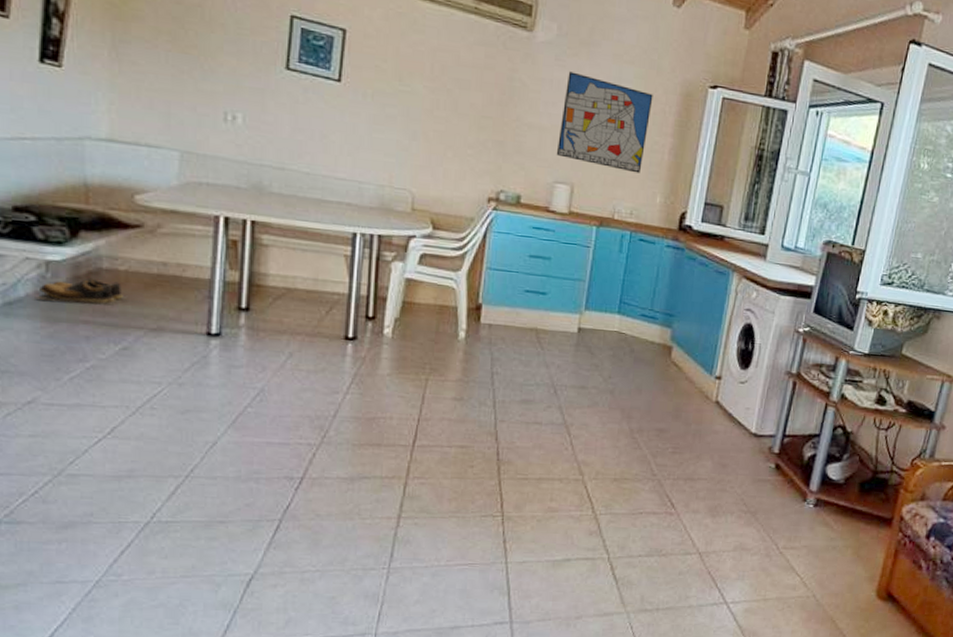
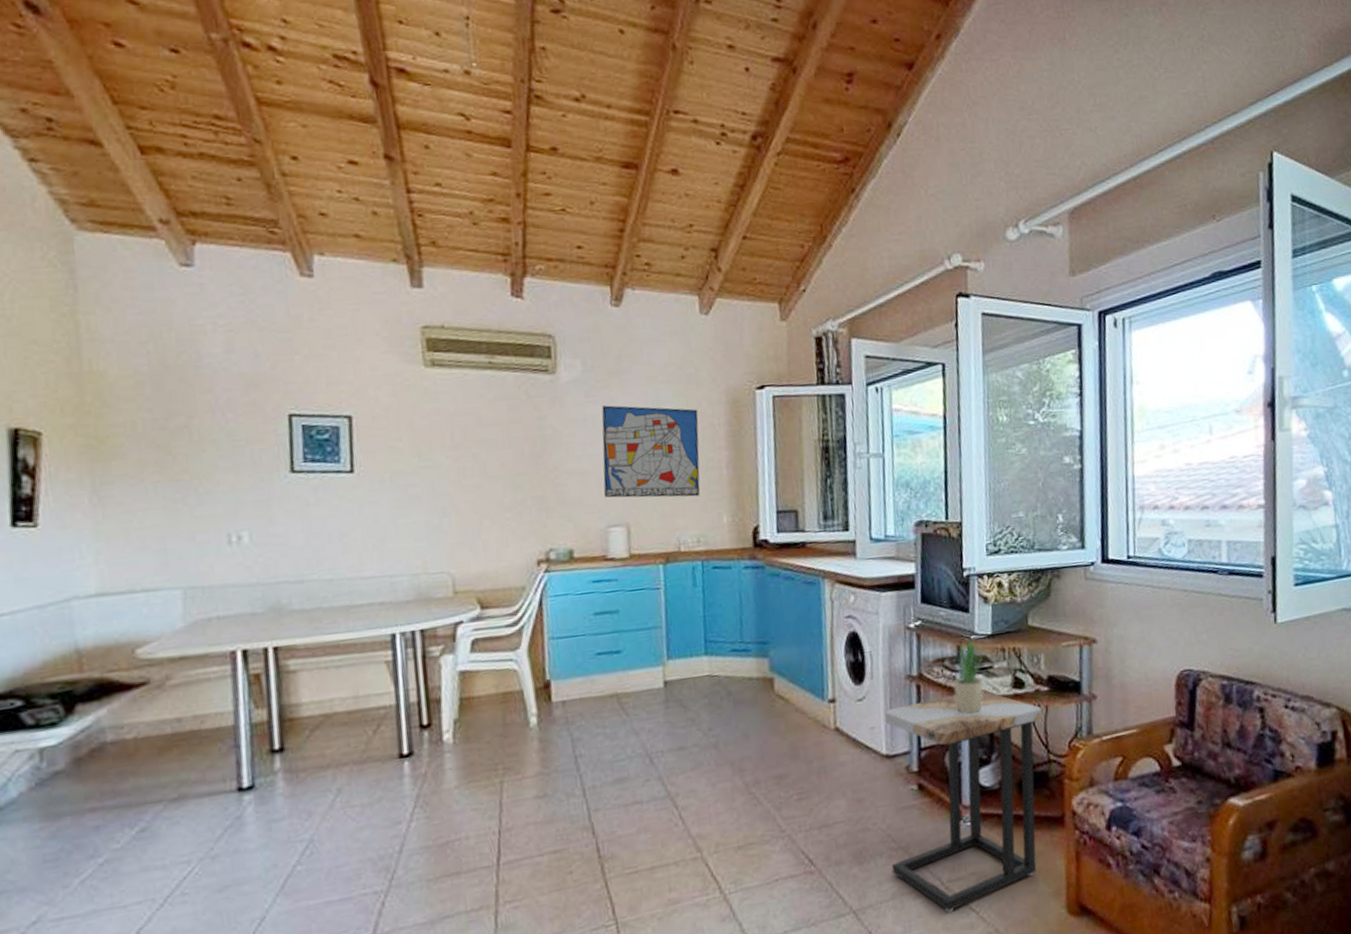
shoes: present [35,278,128,306] -> none [30,753,140,797]
side table: none [738,396,895,573] -> present [884,690,1042,913]
potted plant: none [822,344,862,418] -> present [953,630,986,715]

